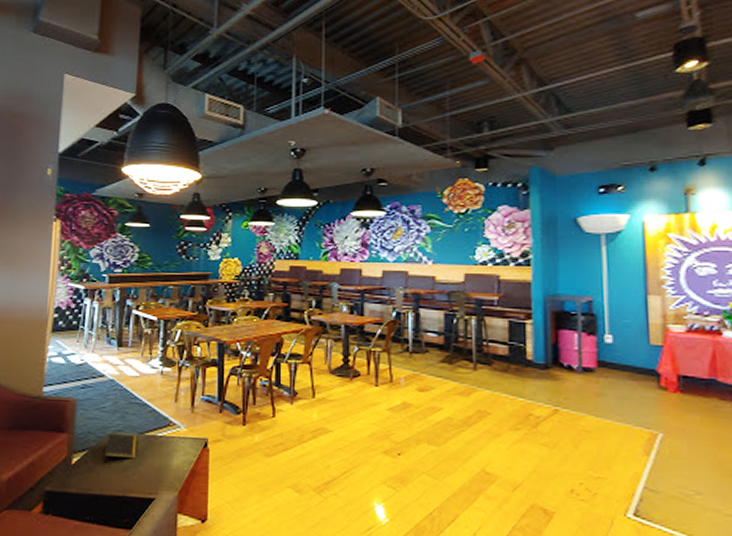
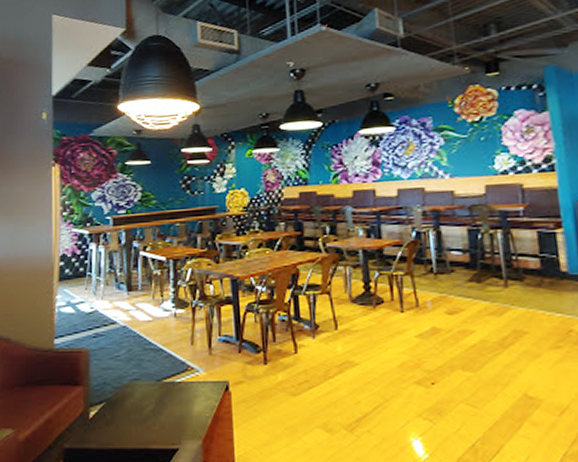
notepad: present [104,434,140,462] -> none [122,383,157,414]

